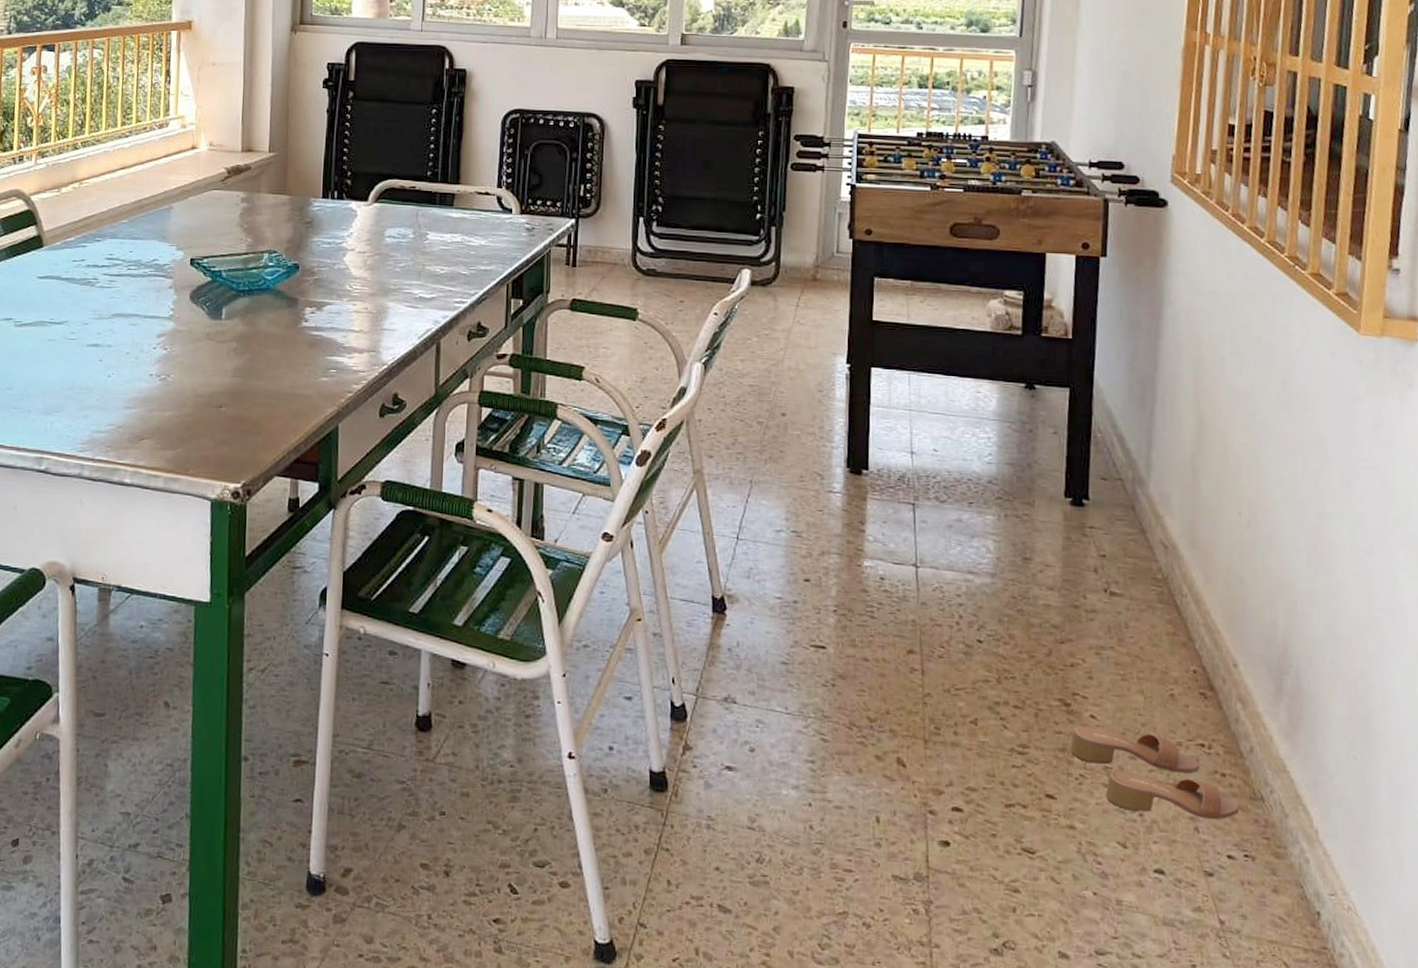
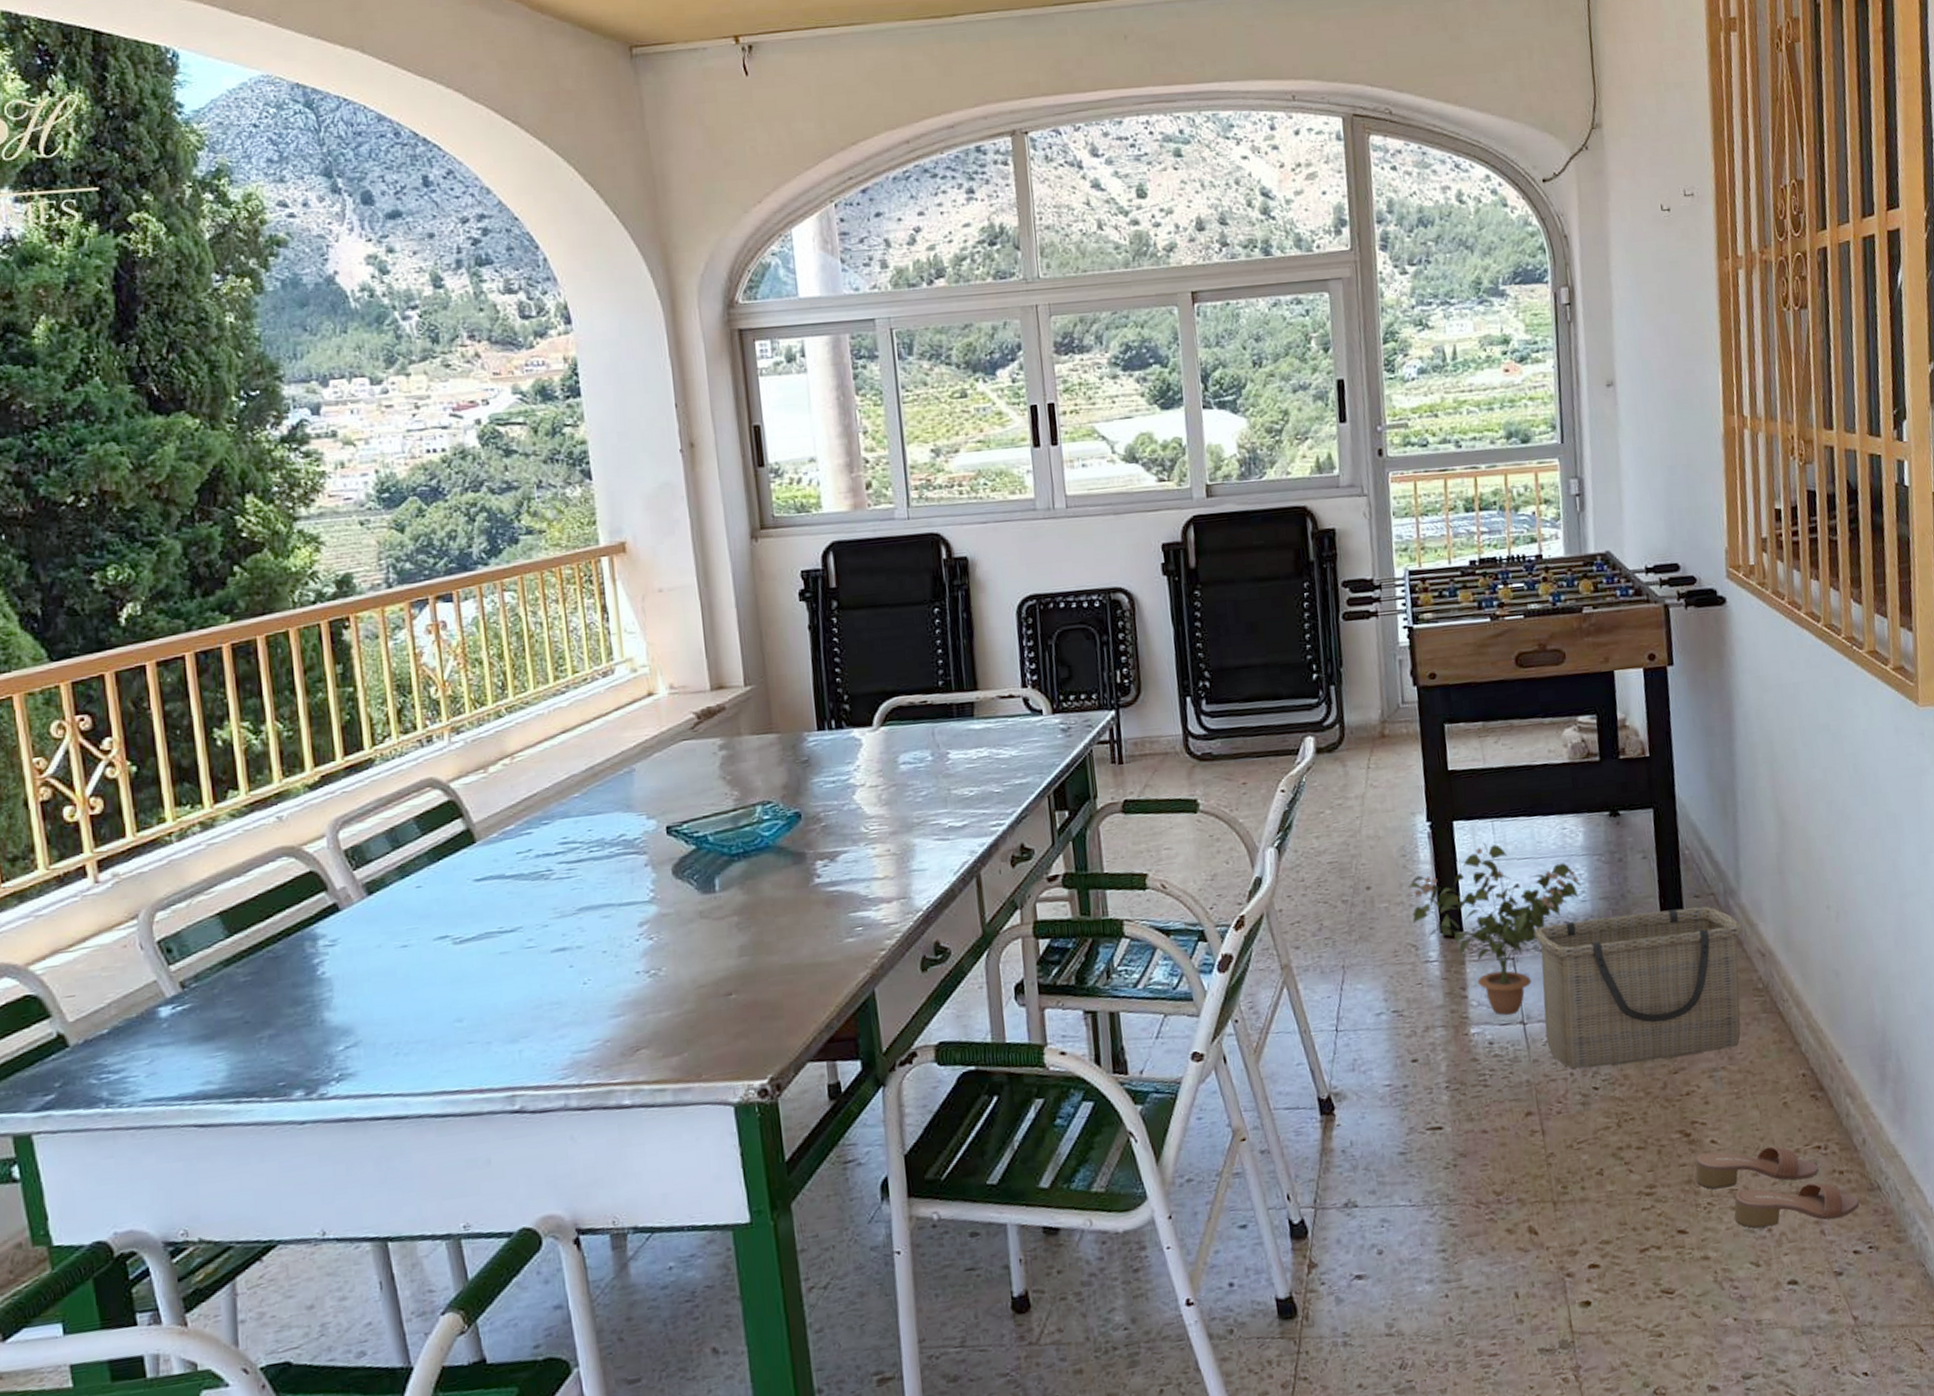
potted plant: none [822,391,990,556] -> present [1409,842,1582,1015]
basket: none [936,479,1148,630] -> present [1534,906,1743,1069]

